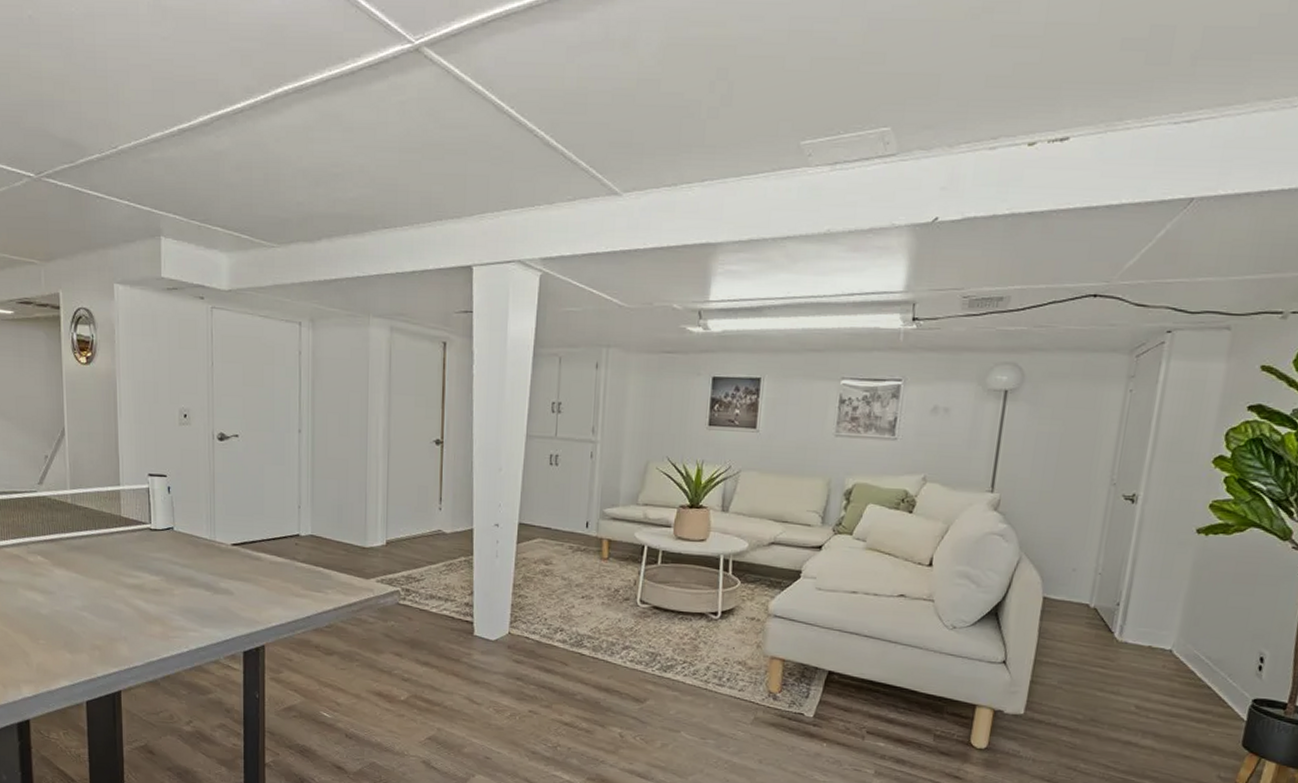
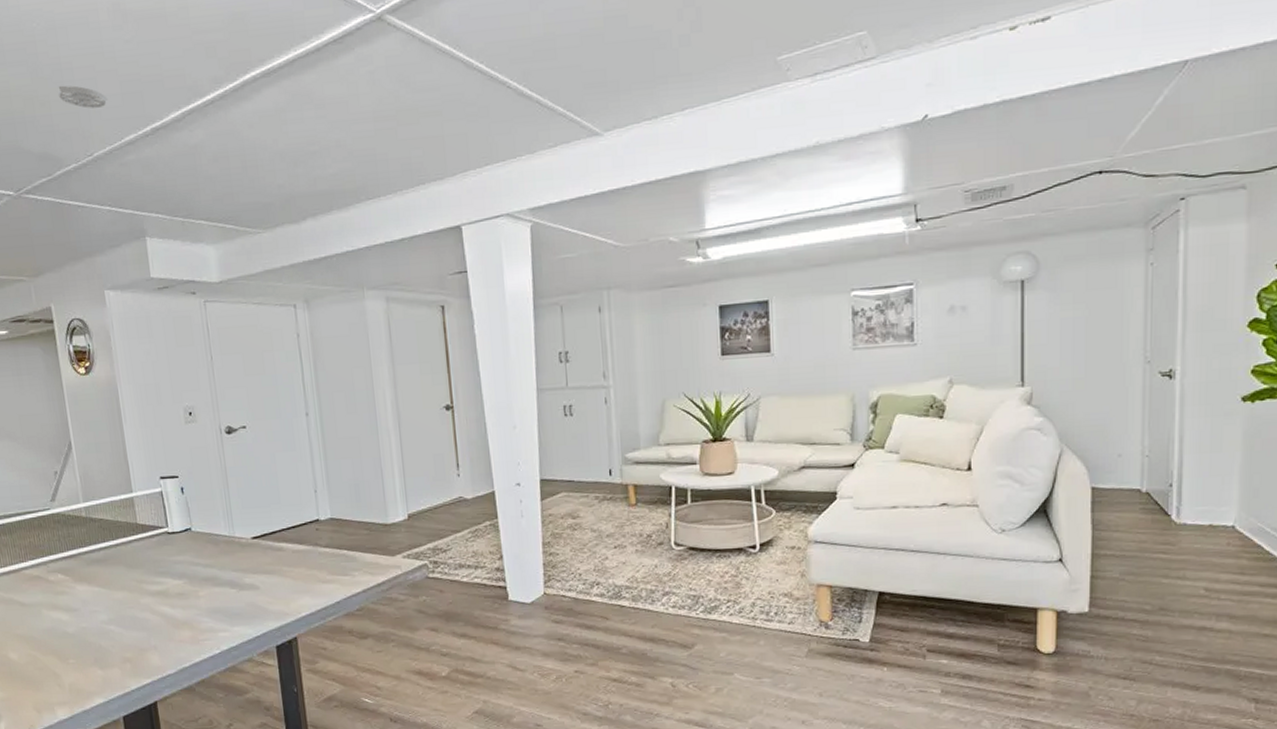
smoke detector: none [90,74,138,101] -> present [58,85,108,109]

